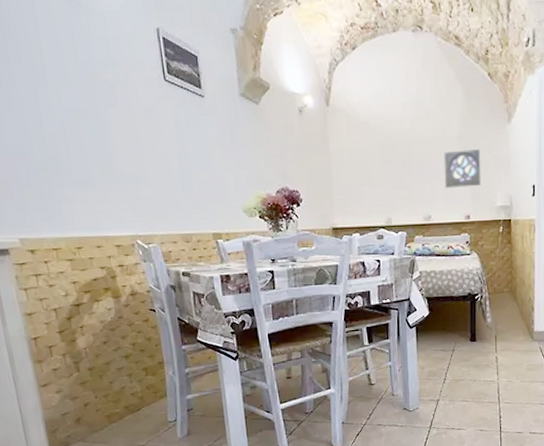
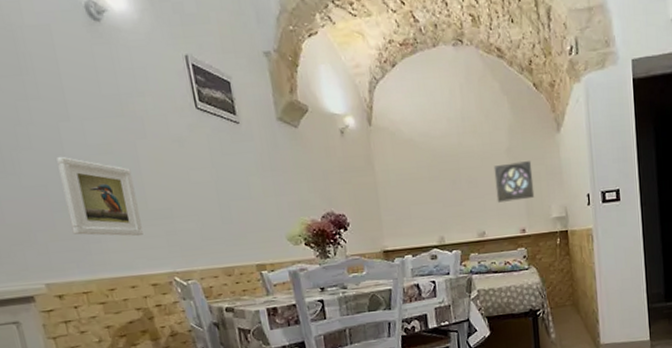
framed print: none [34,119,110,200] -> present [57,156,143,237]

